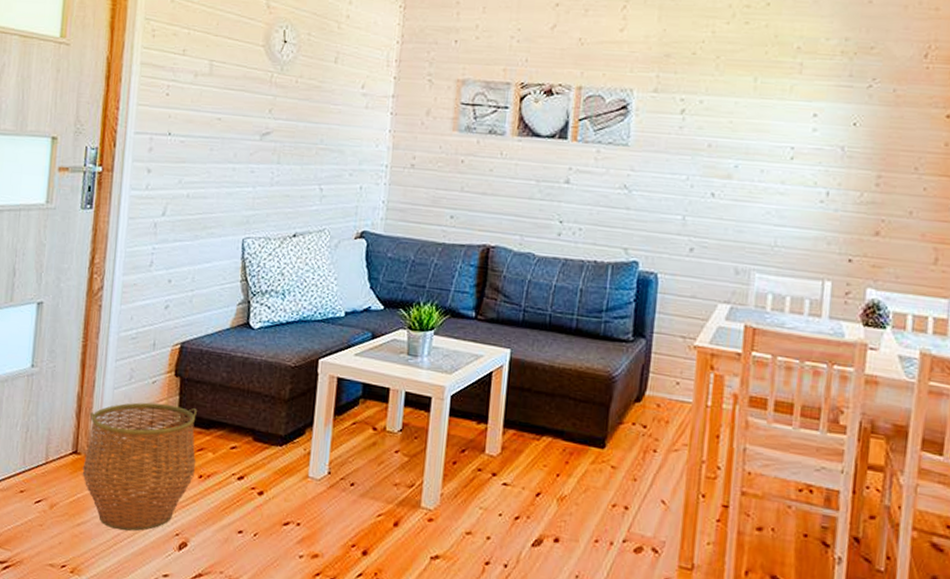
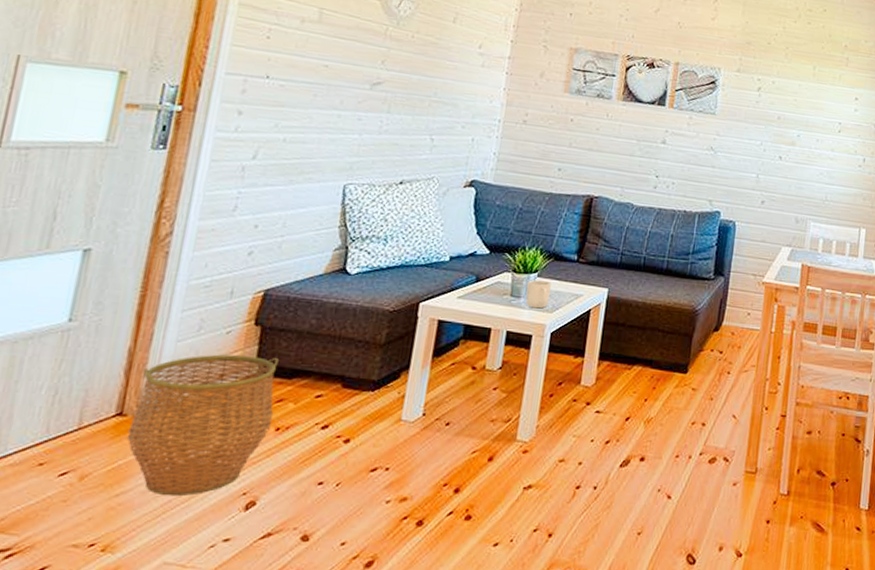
mug: none [422,338,449,369] -> present [525,280,551,309]

